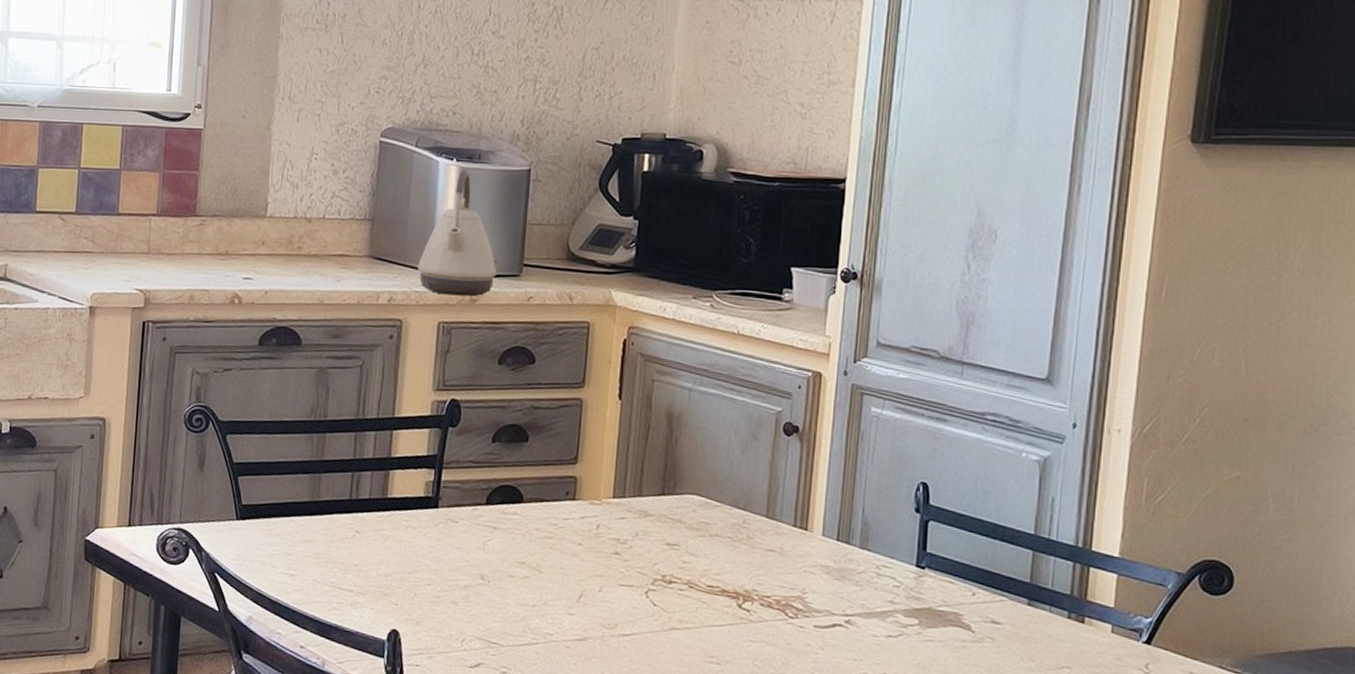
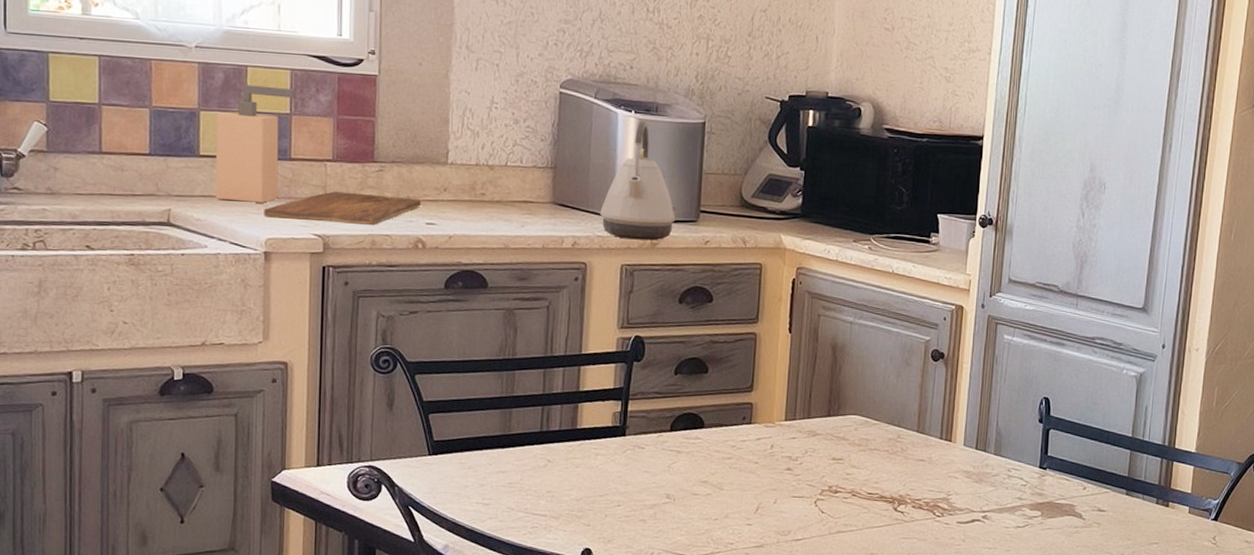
soap dispenser: none [48,141,125,258] -> present [215,84,295,203]
cutting board: none [91,246,239,281] -> present [264,191,421,226]

